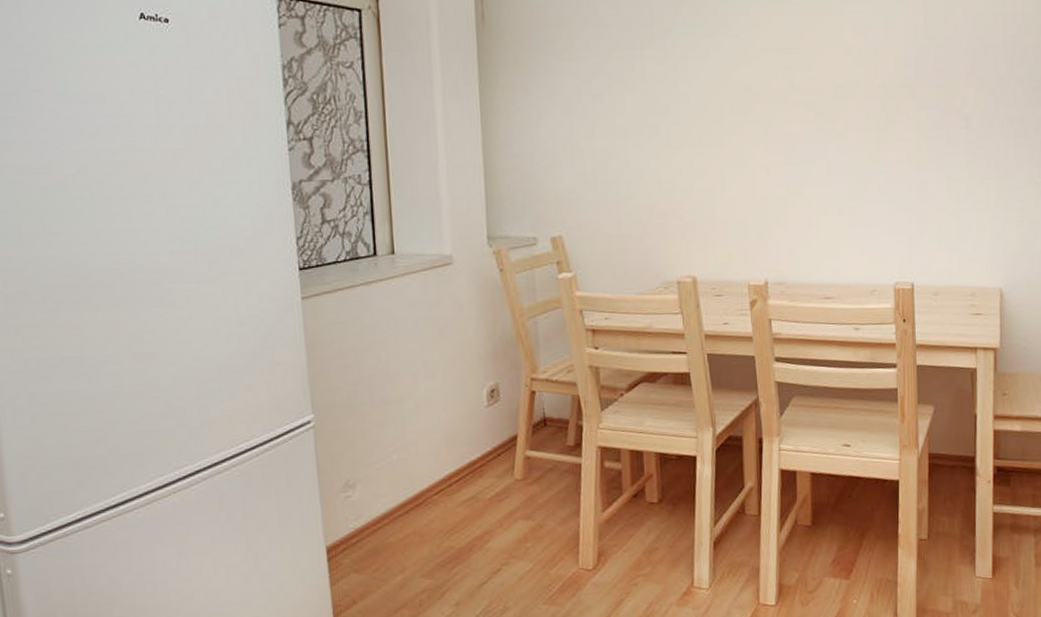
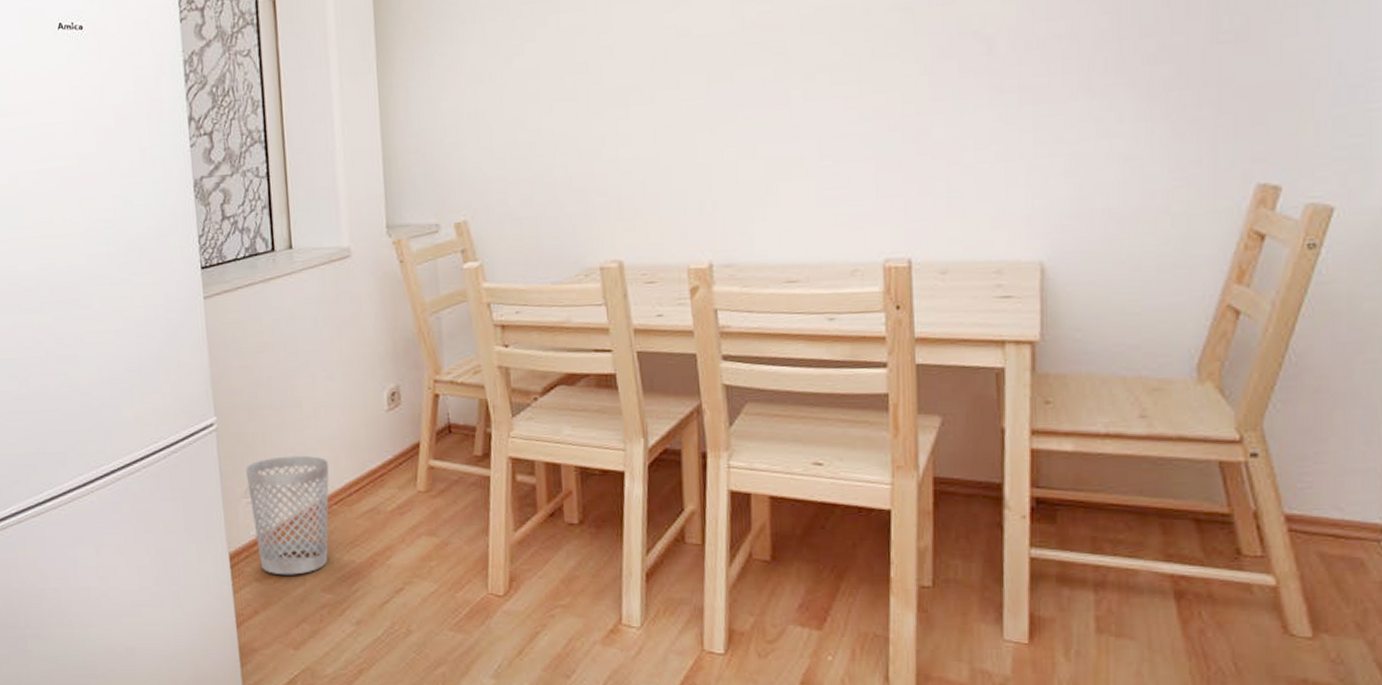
wastebasket: none [344,449,430,565] -> present [245,455,329,575]

